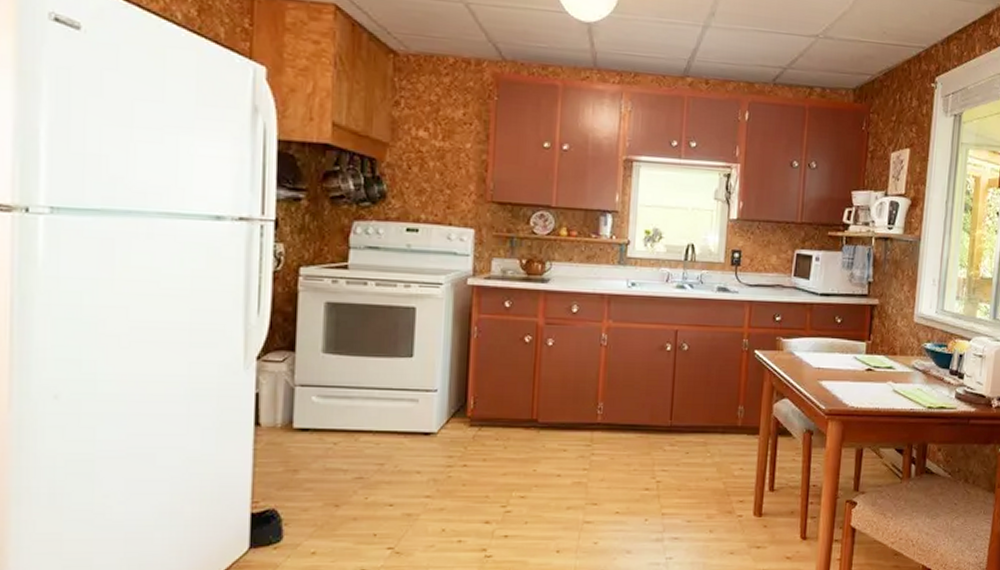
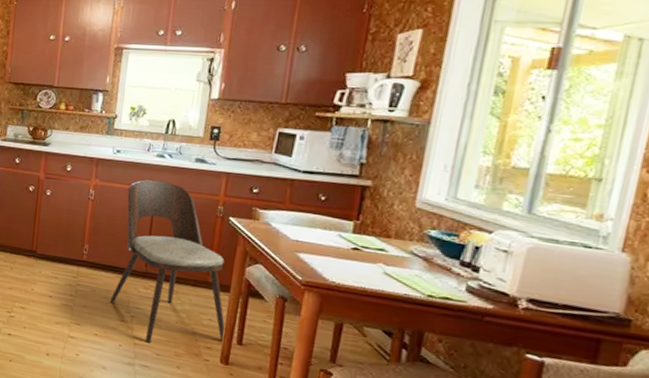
dining chair: none [632,315,758,510] -> present [110,179,226,343]

